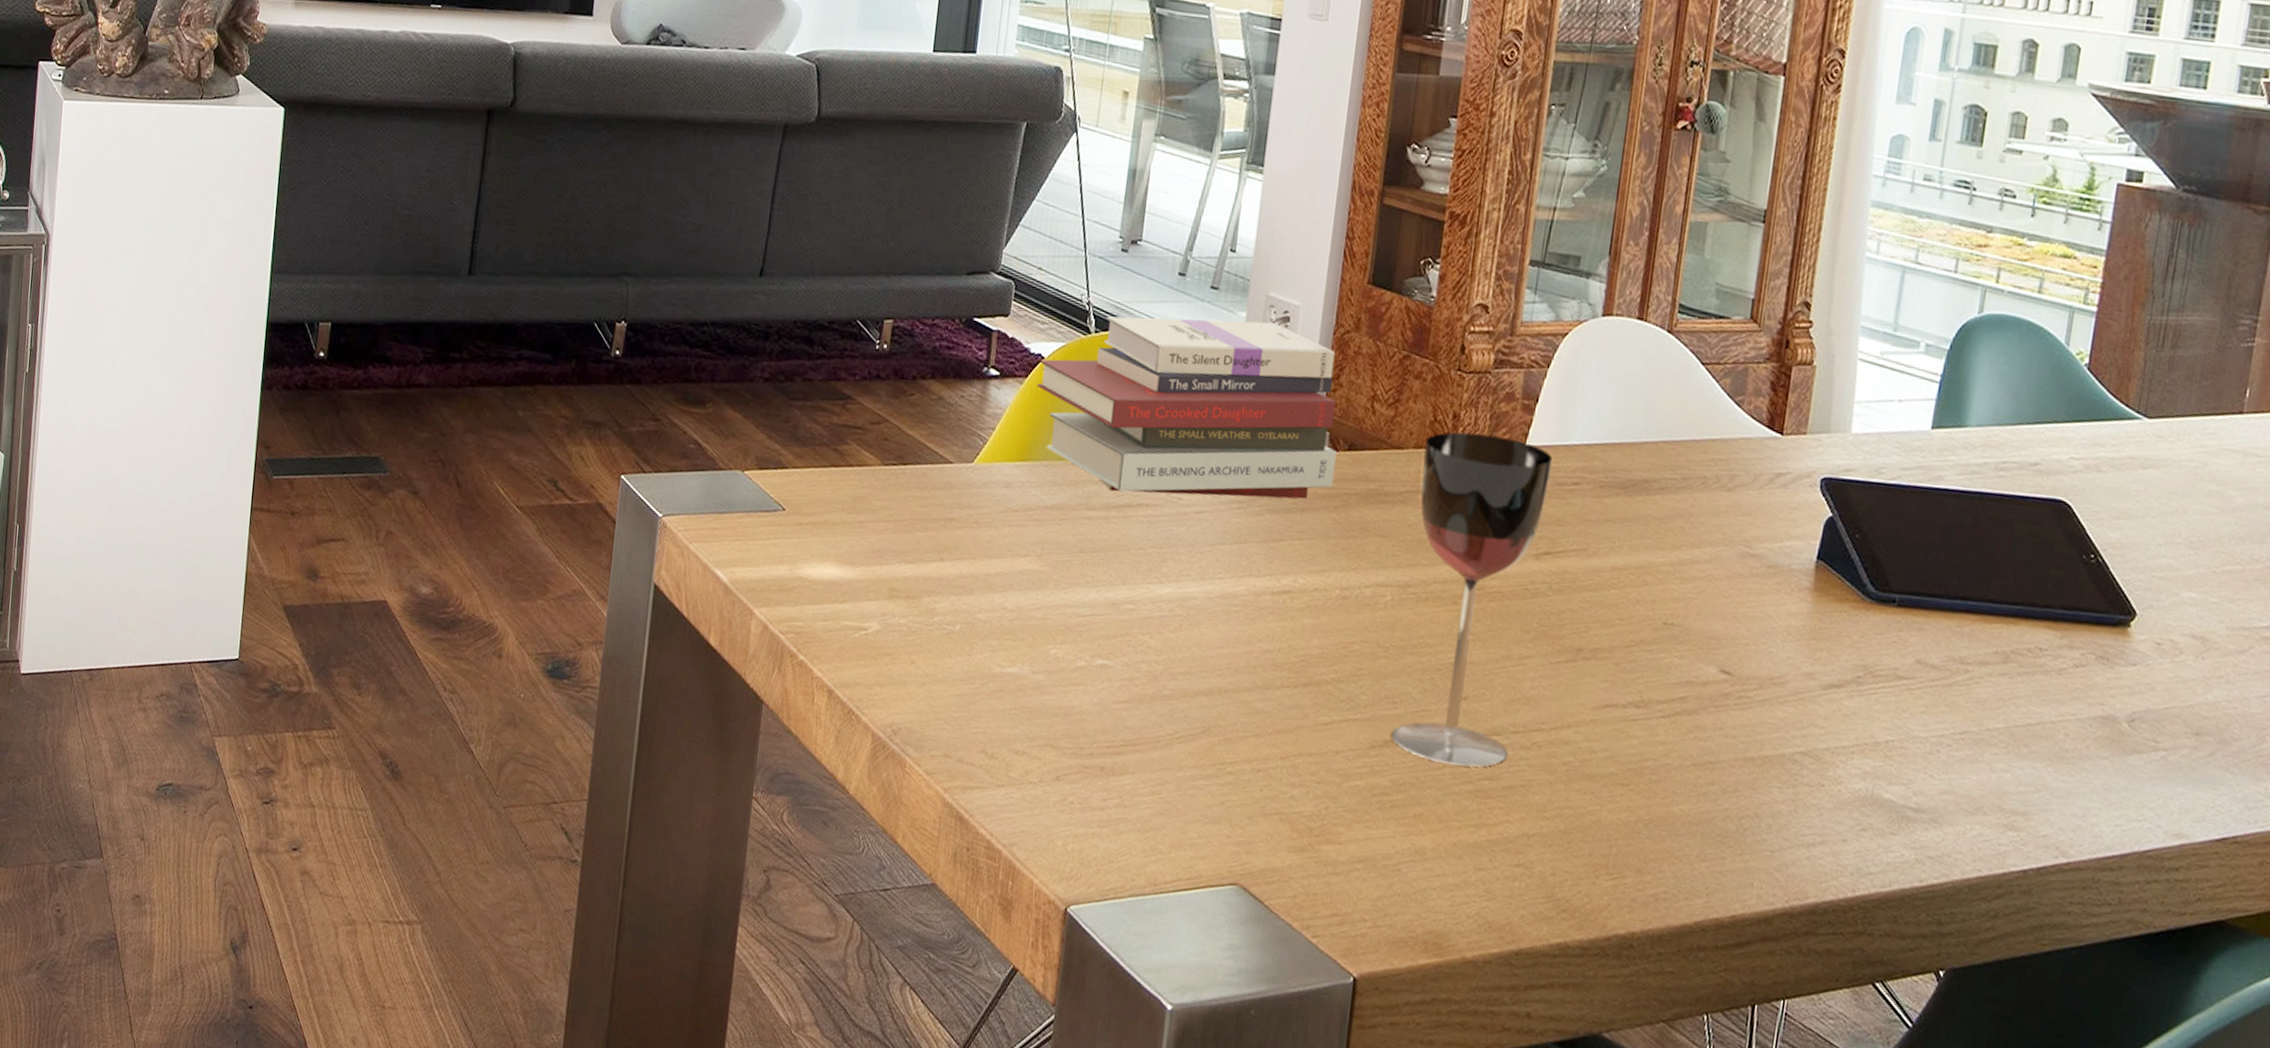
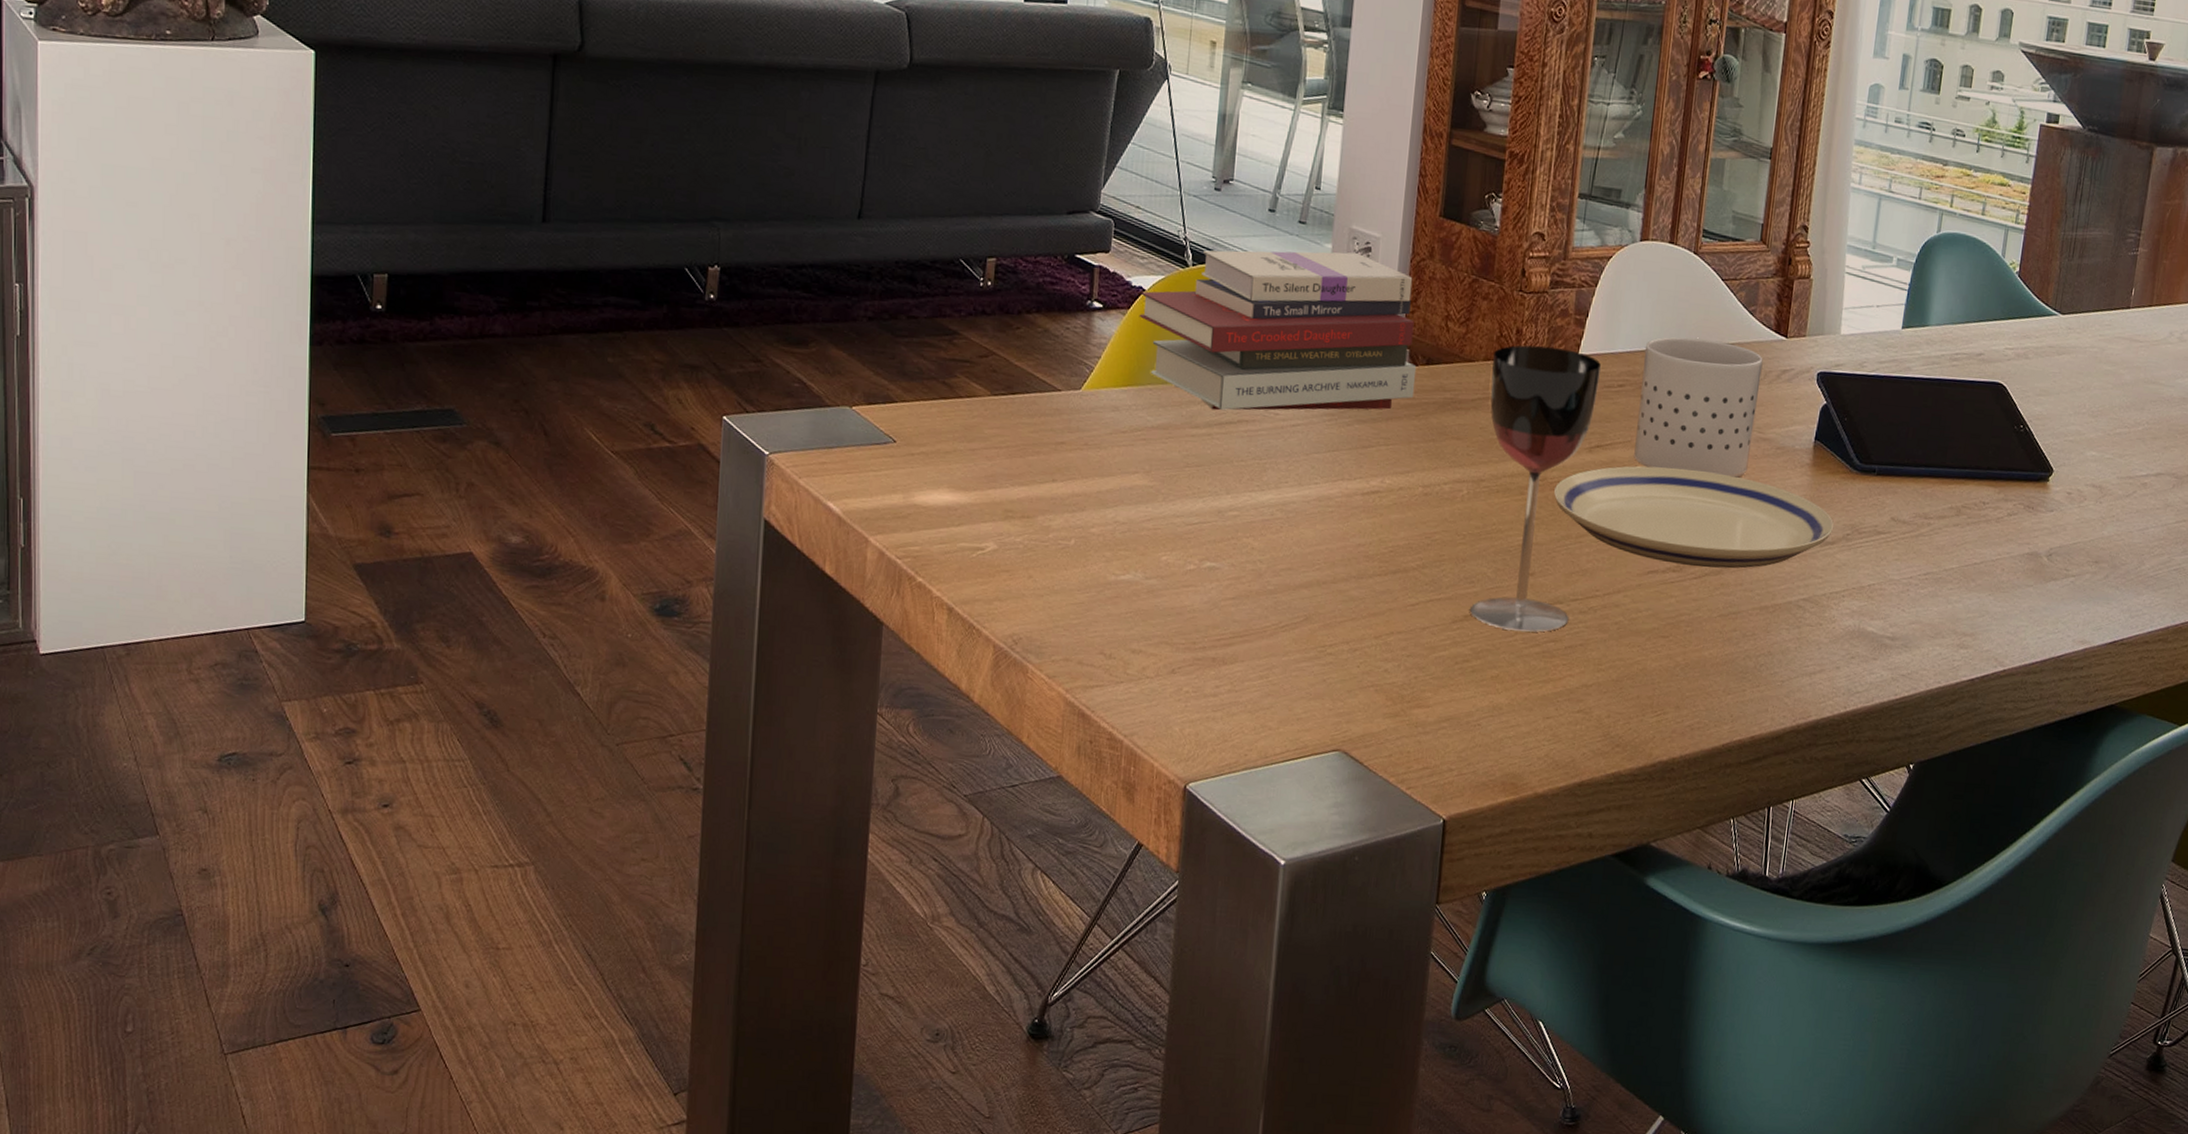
plate: none [1493,578,1842,710] -> present [1554,466,1835,569]
mug: none [1590,429,1752,599] -> present [1634,337,1763,477]

